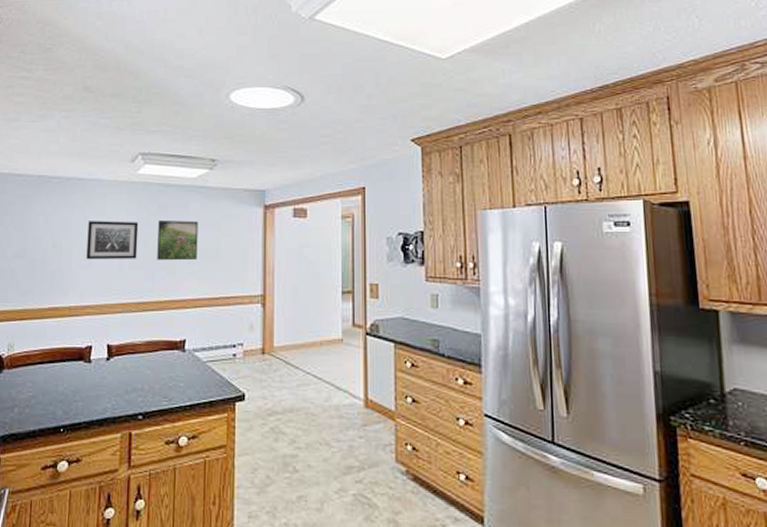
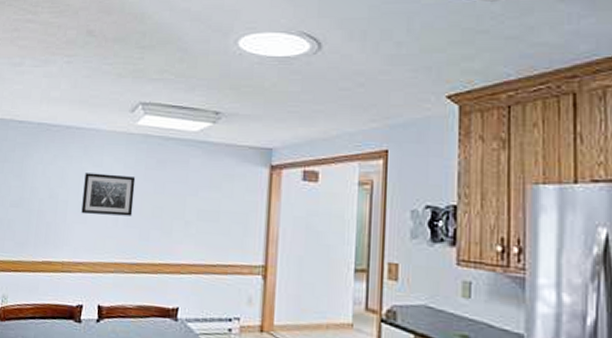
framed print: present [157,221,198,261] -> none [152,176,198,222]

